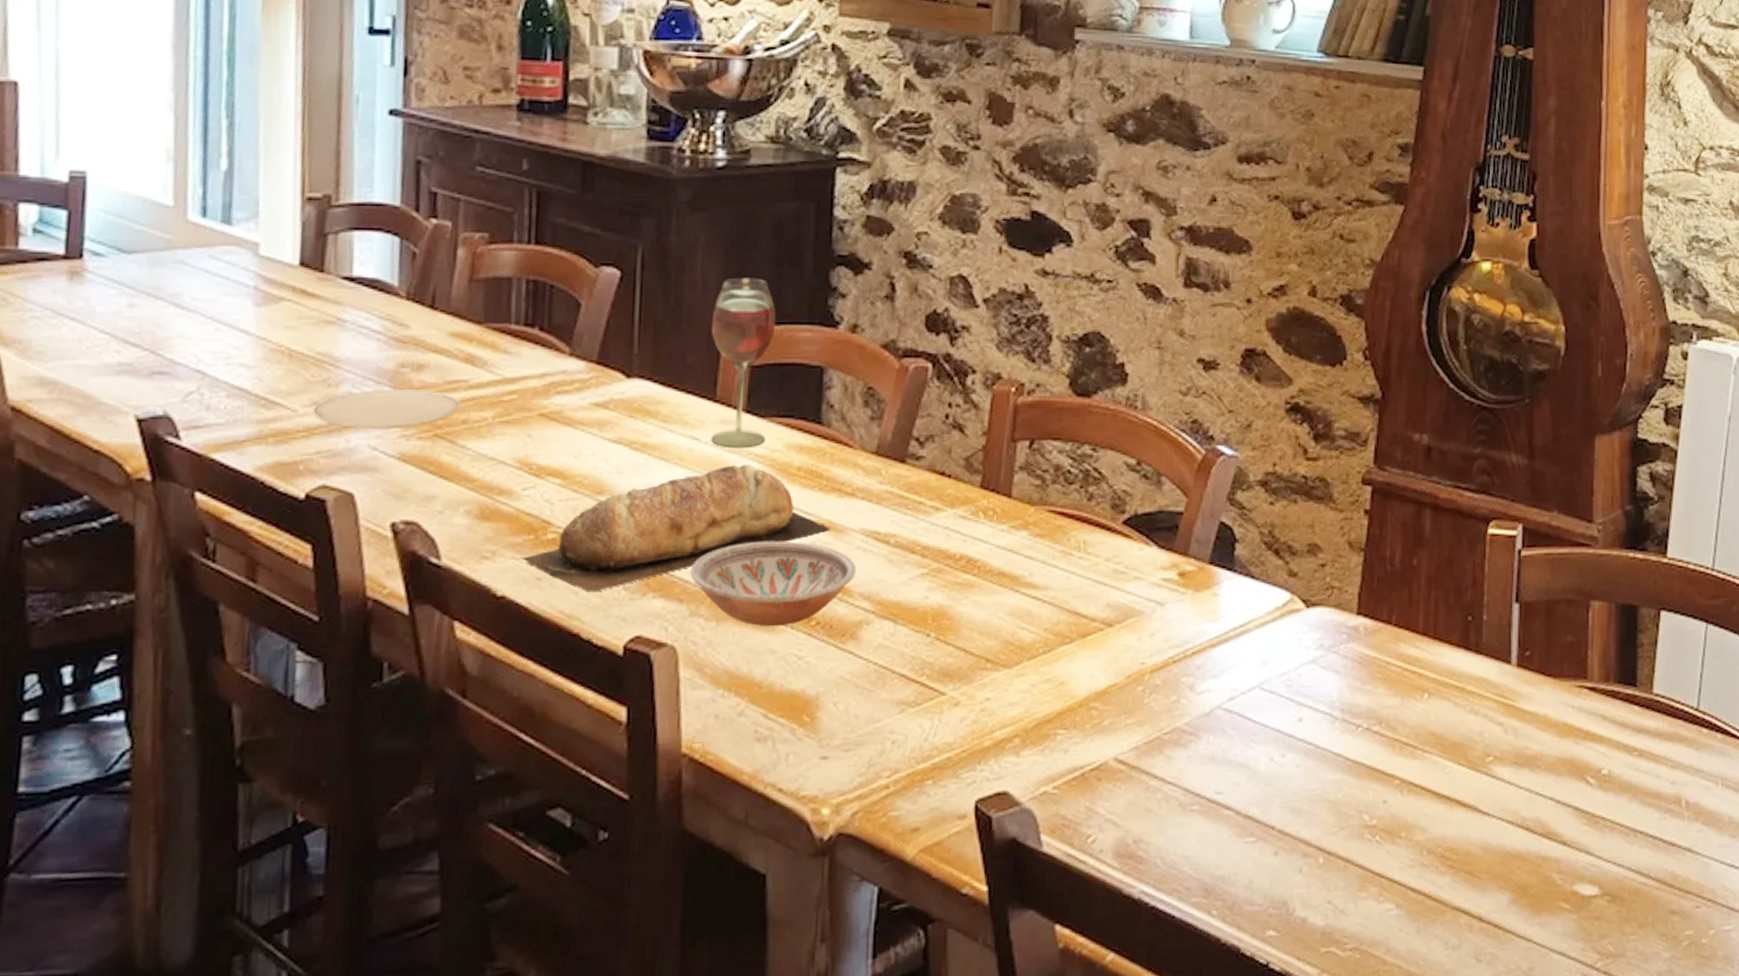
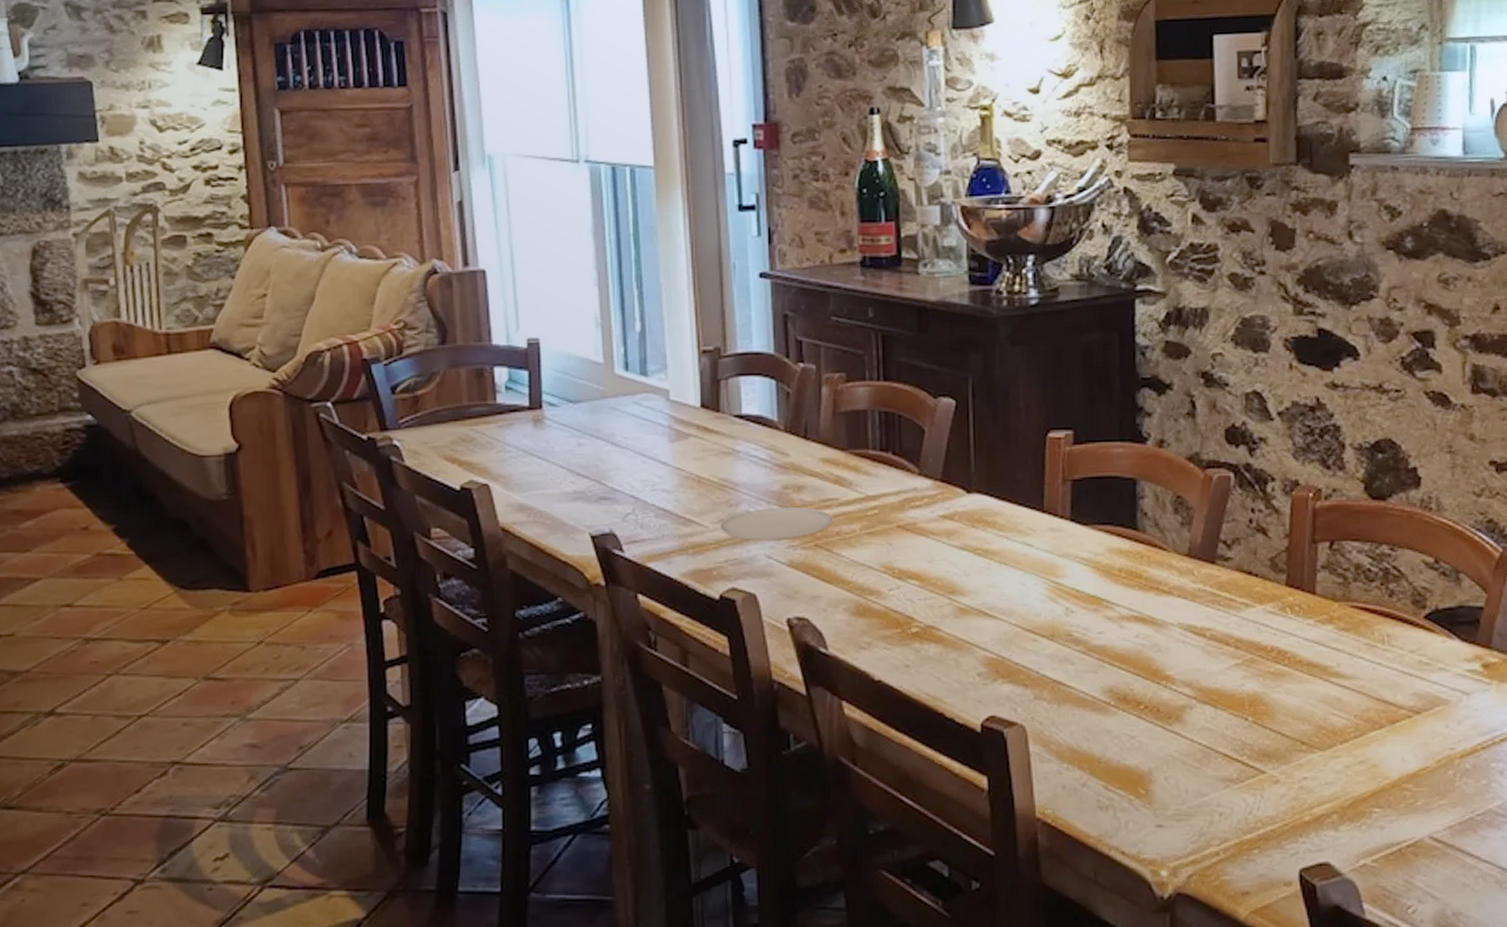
bread loaf: present [521,465,830,593] -> none [891,567,1152,678]
bowl: present [690,541,857,627] -> none [1032,634,1178,710]
wineglass: present [711,277,776,449] -> none [1035,401,1092,553]

